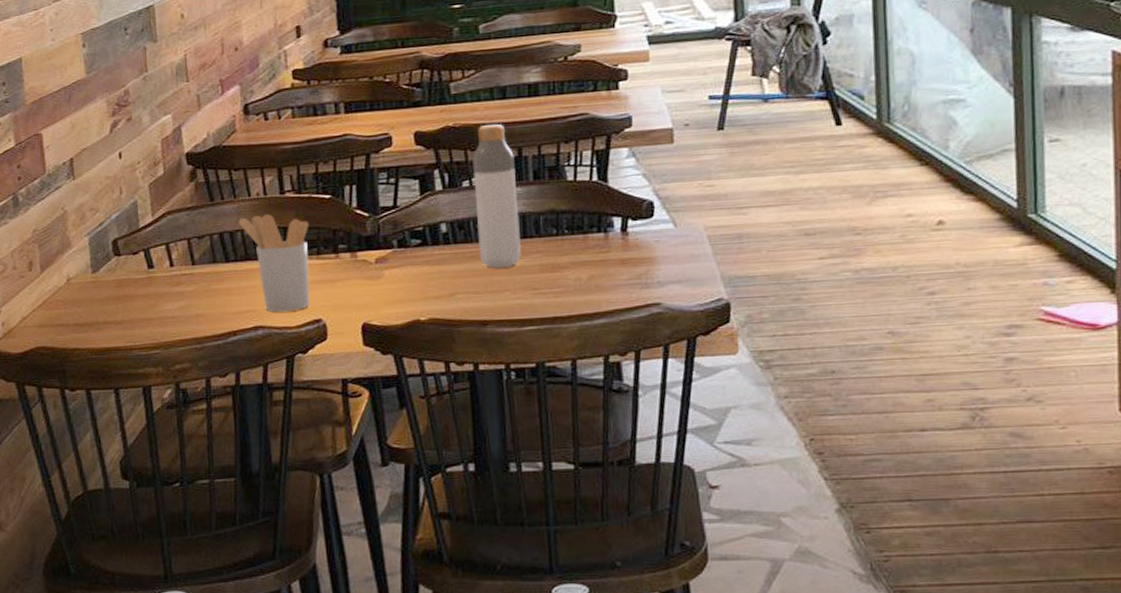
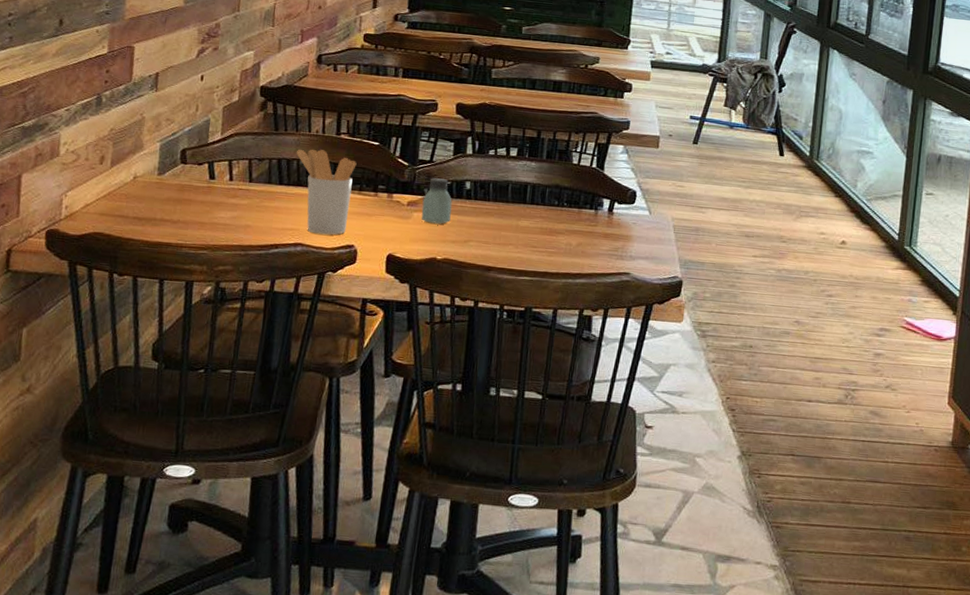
saltshaker: none [392,225,429,280] -> present [421,178,452,224]
bottle: present [472,124,521,268] -> none [493,108,534,226]

